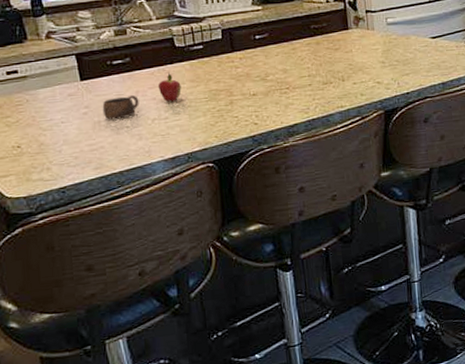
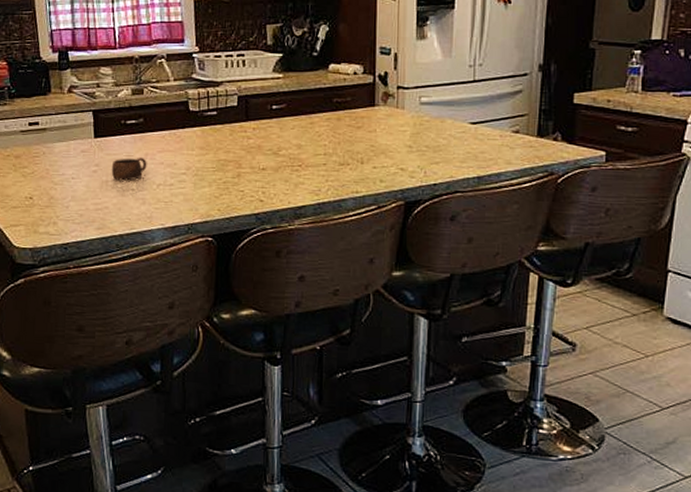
fruit: present [157,72,181,102] -> none [167,137,190,168]

